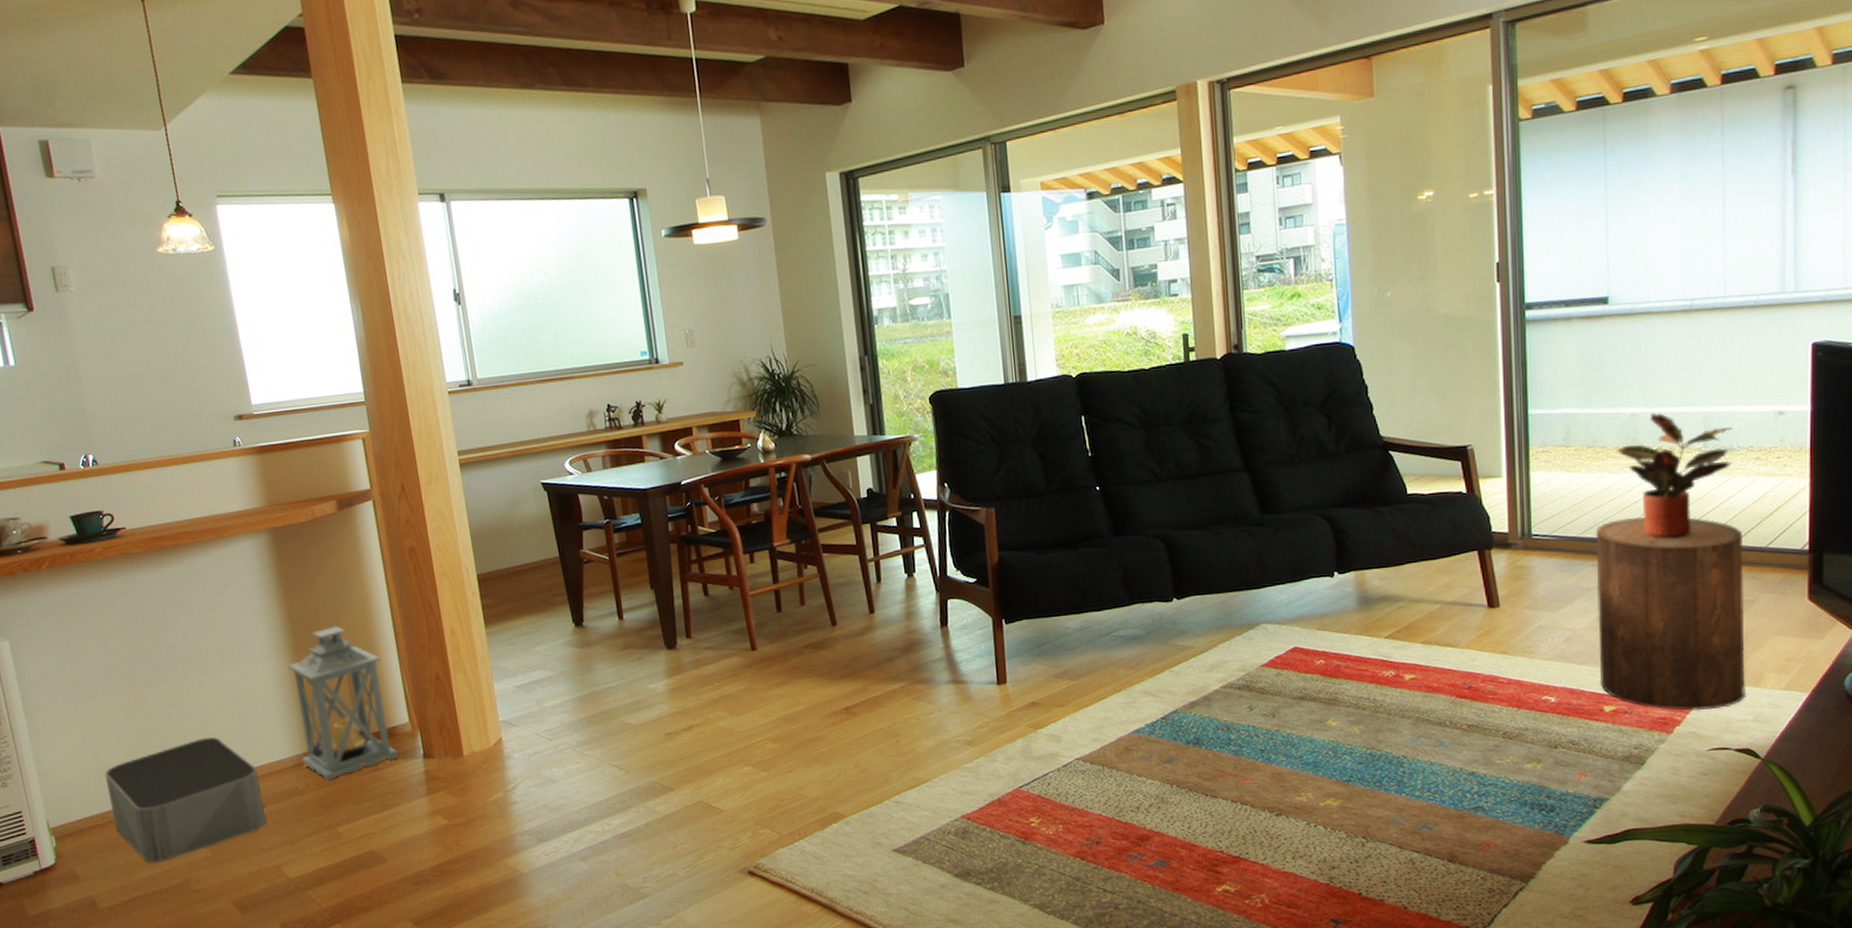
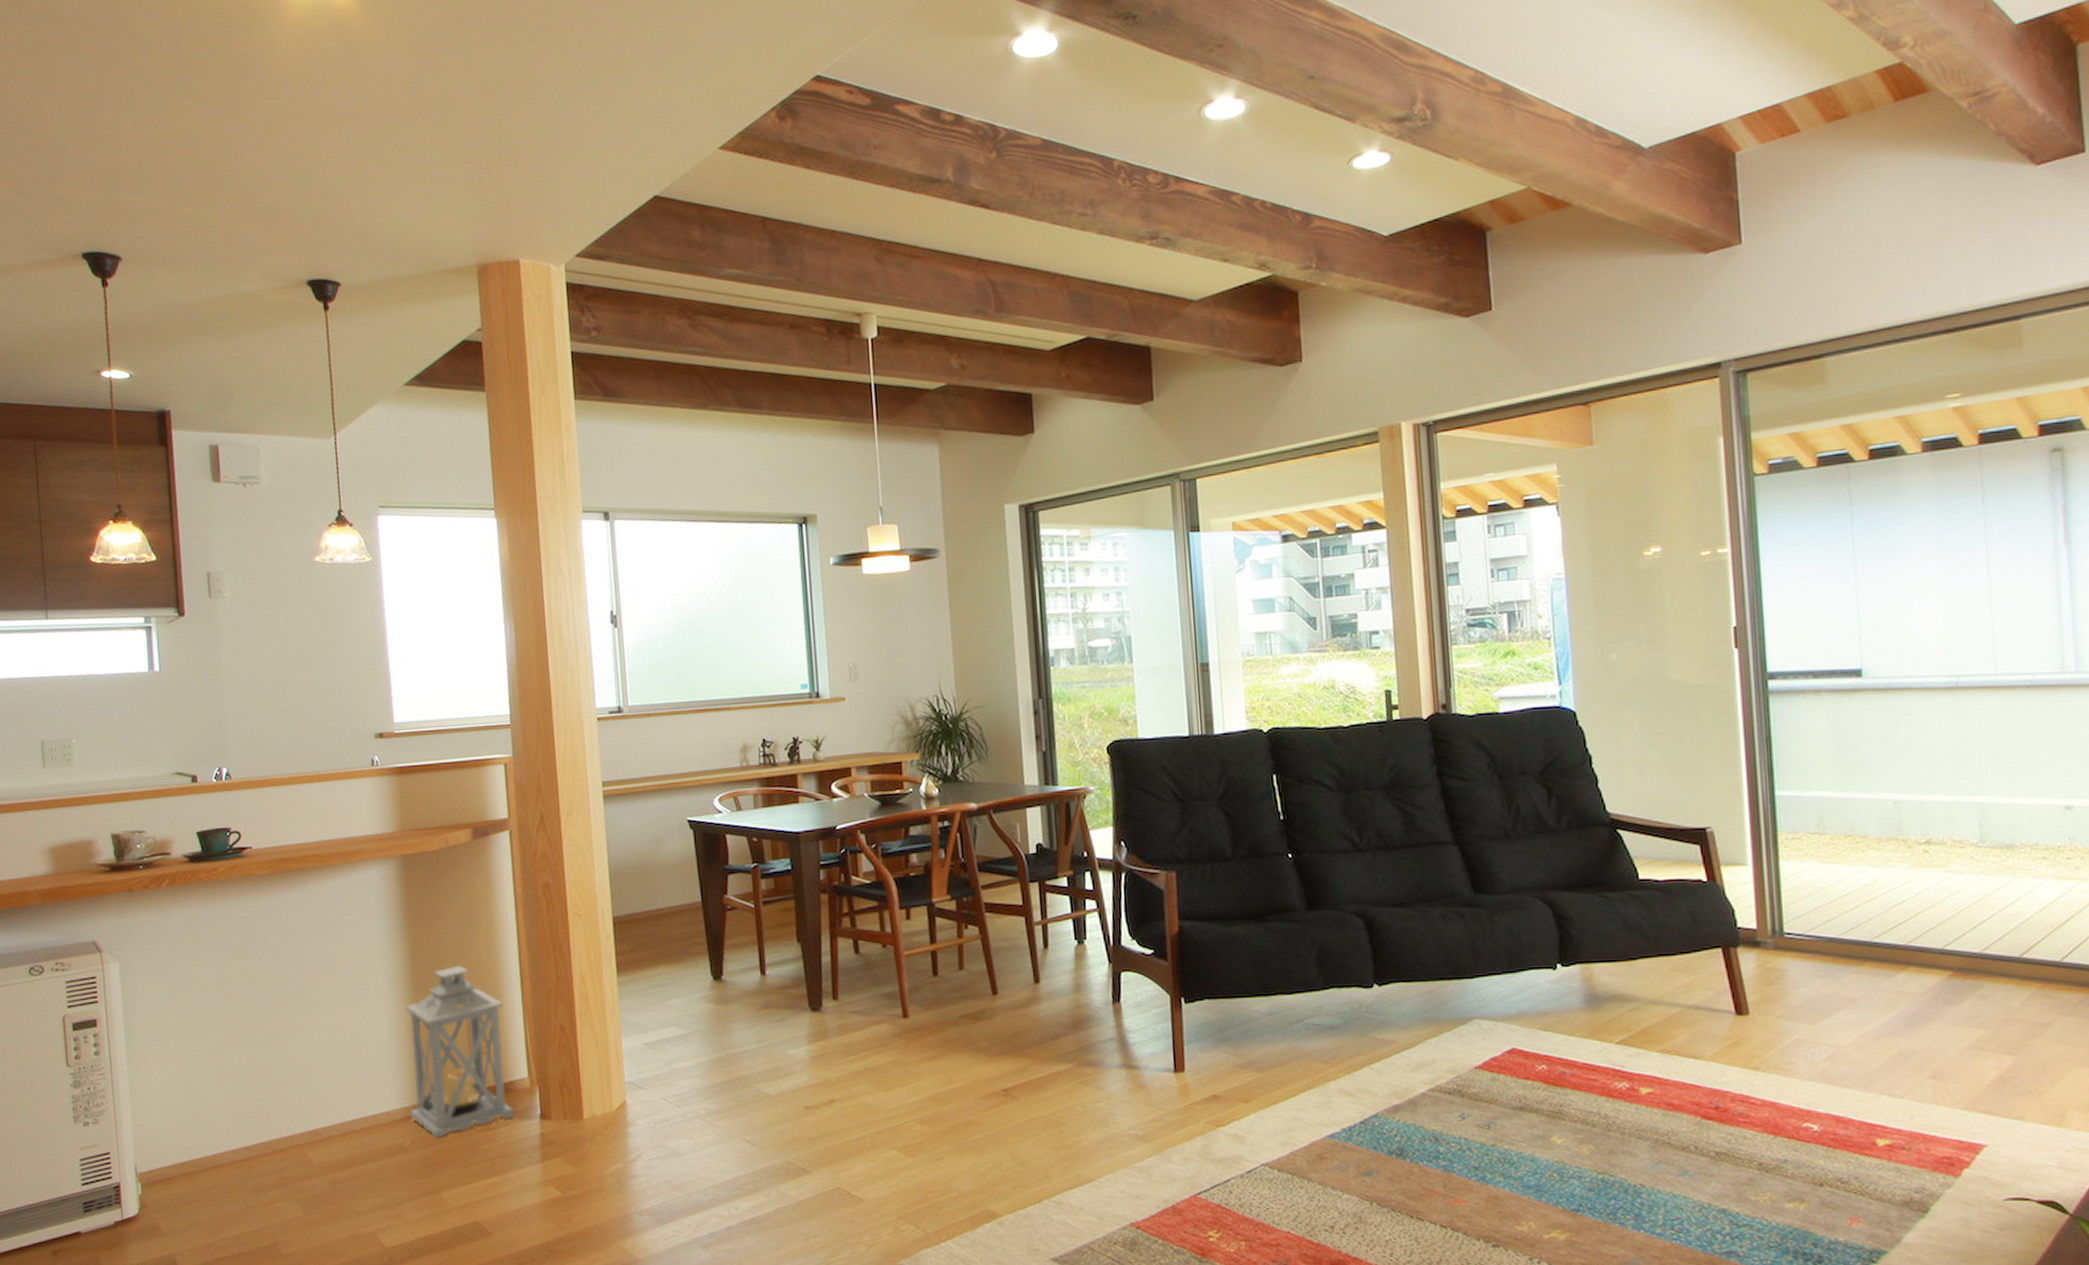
storage bin: present [104,736,267,863] -> none [200,1081,367,1220]
stool: present [1595,517,1746,711] -> none [1858,919,2047,1152]
potted plant: present [1617,412,1733,539] -> none [1879,800,2016,946]

